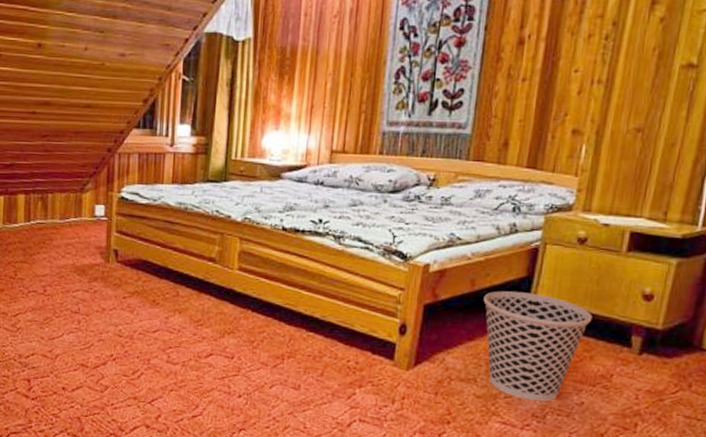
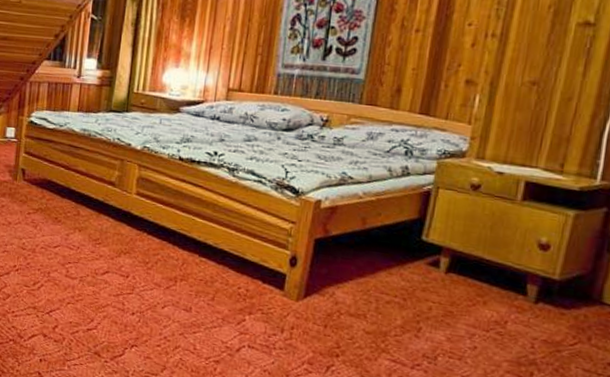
wastebasket: present [483,291,593,402] -> none [374,230,486,343]

